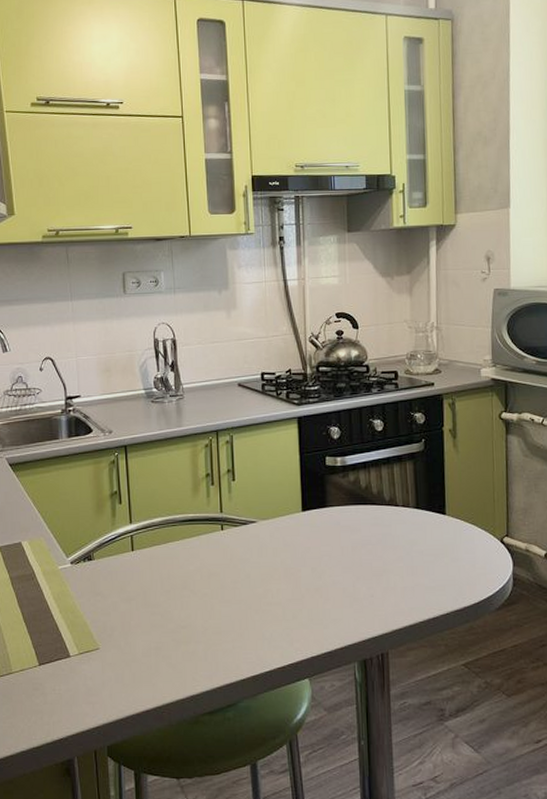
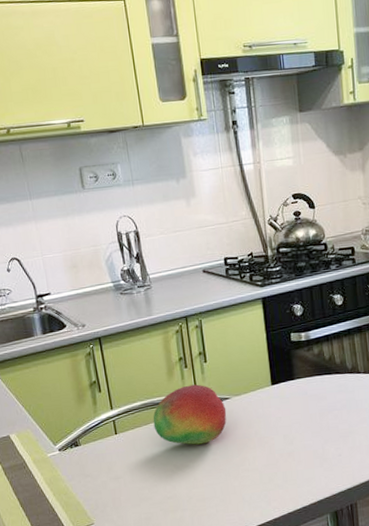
fruit: none [173,504,252,570] -> present [153,384,227,445]

